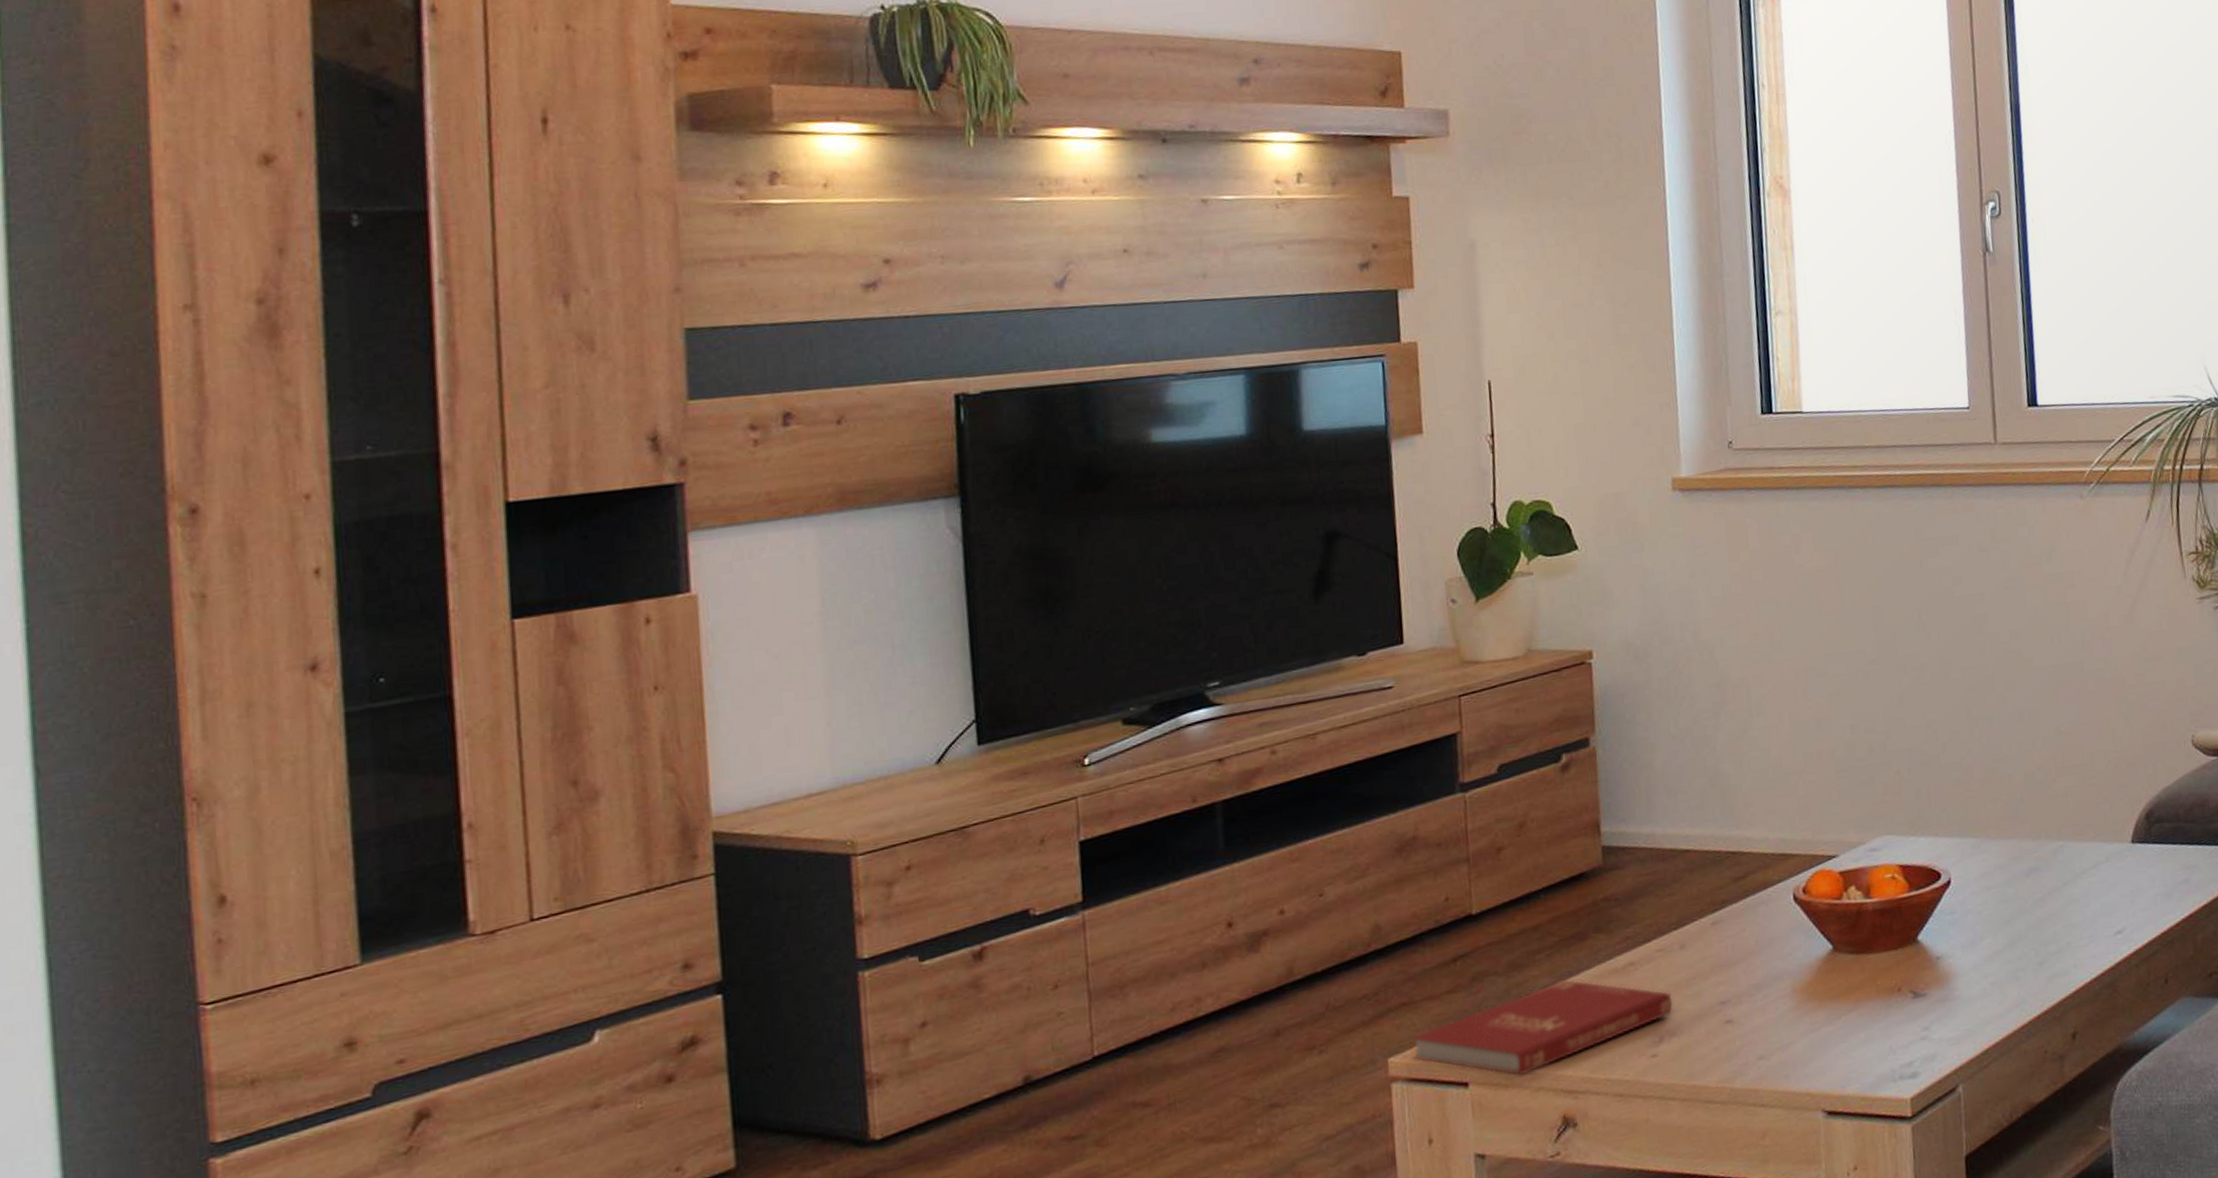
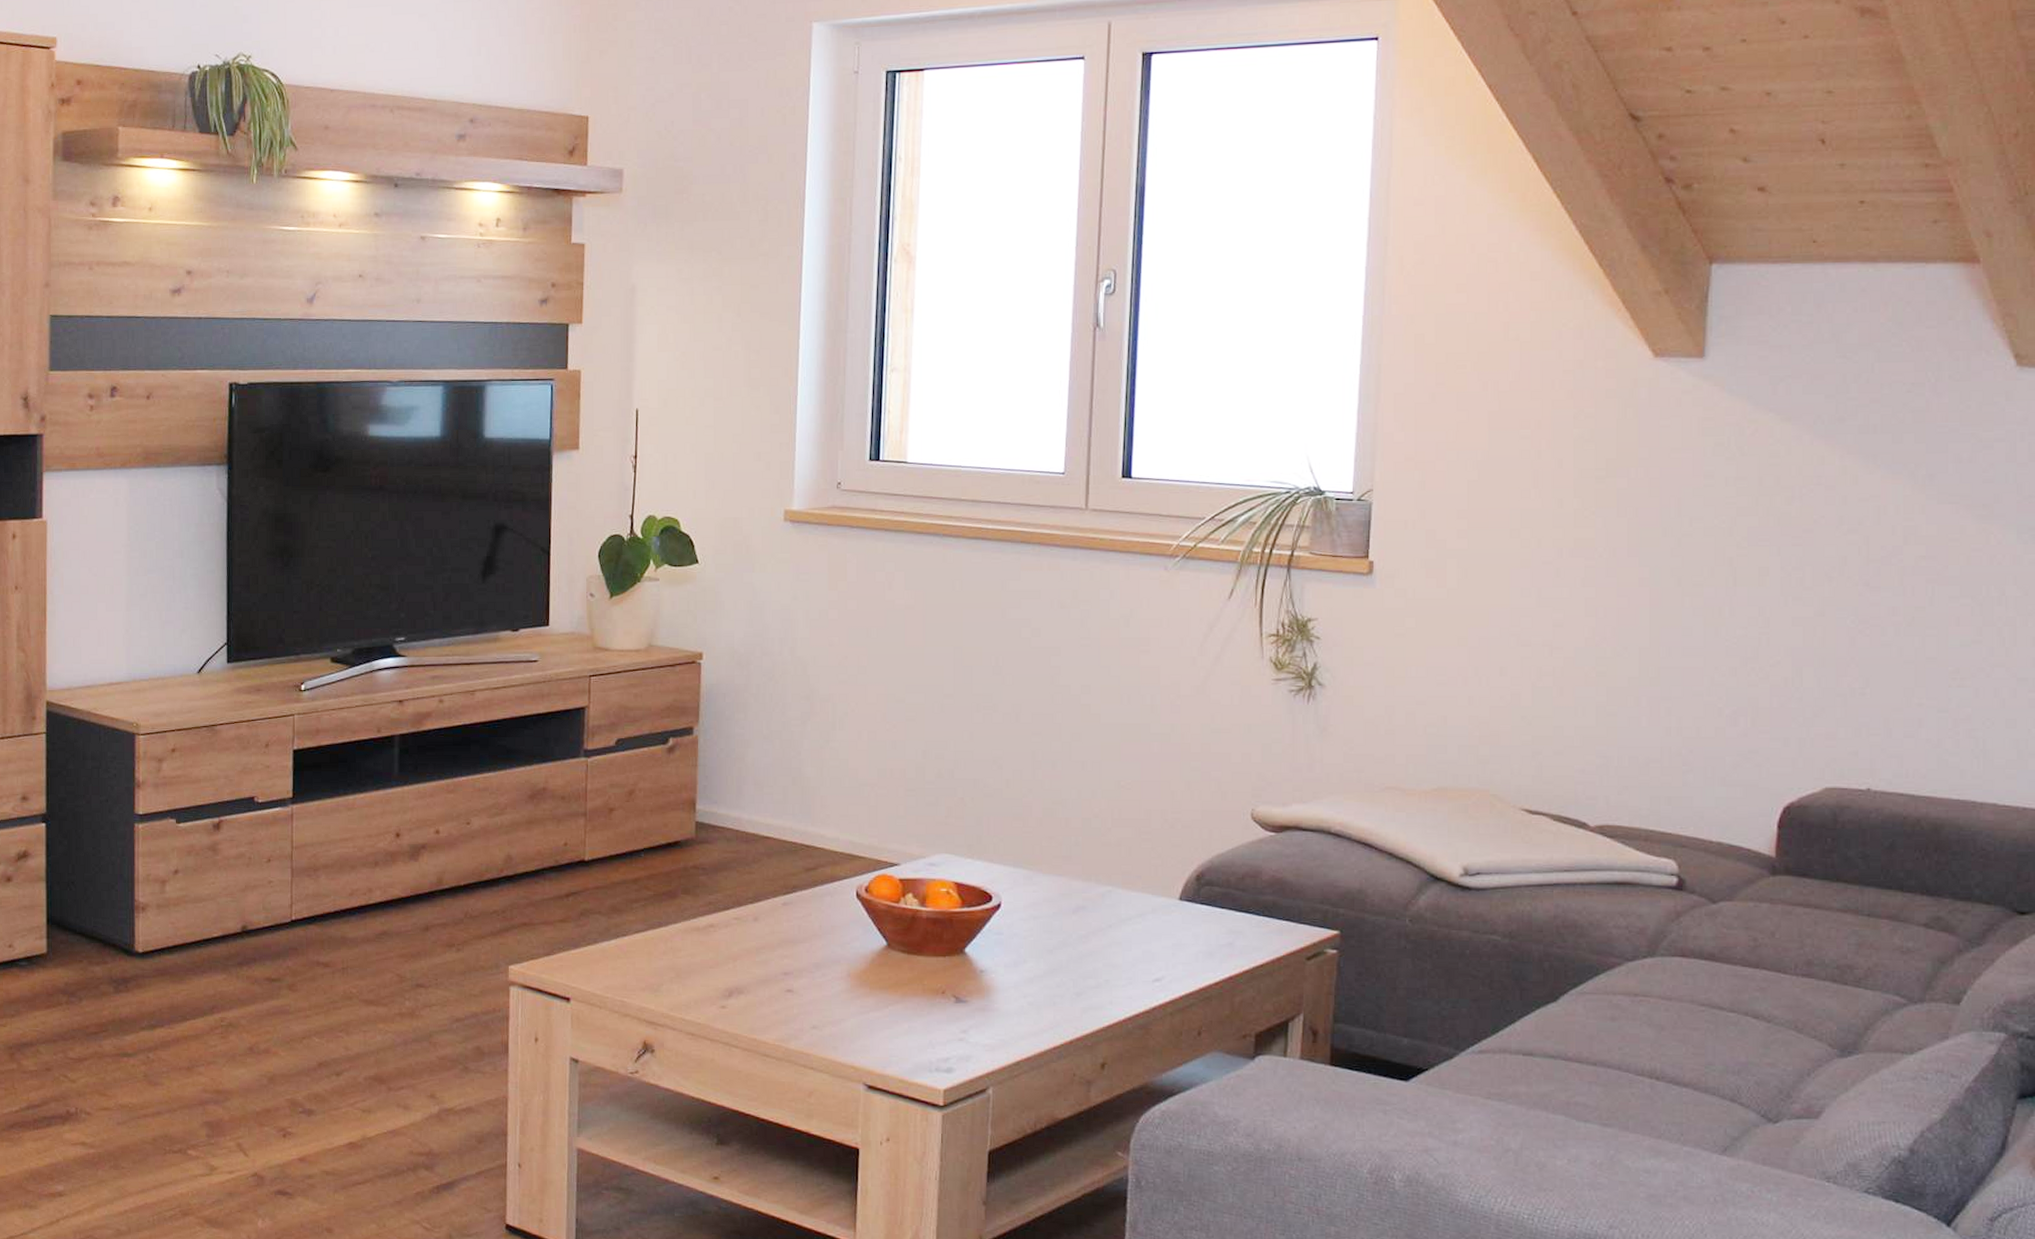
book: present [1412,979,1673,1076] -> none [528,928,743,1001]

